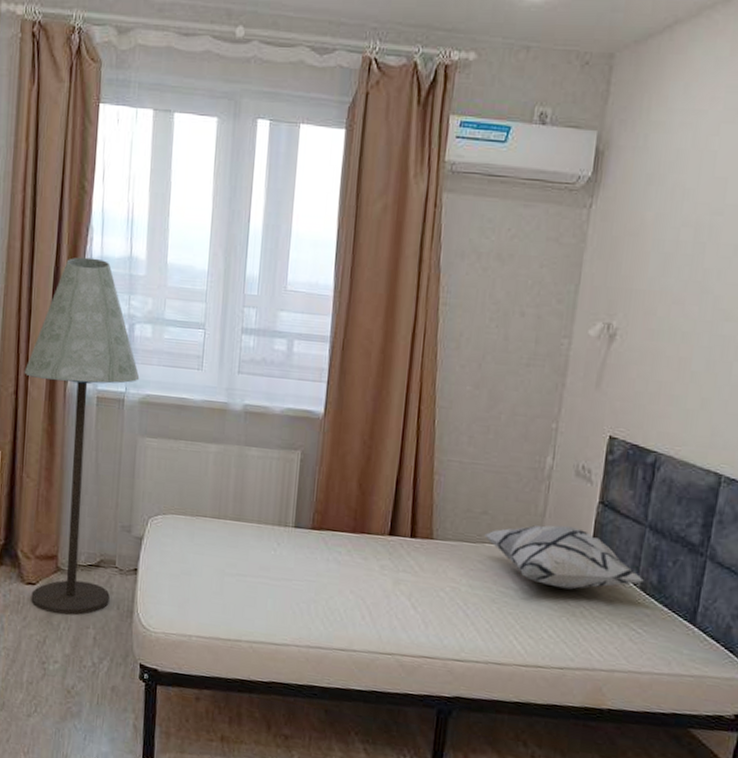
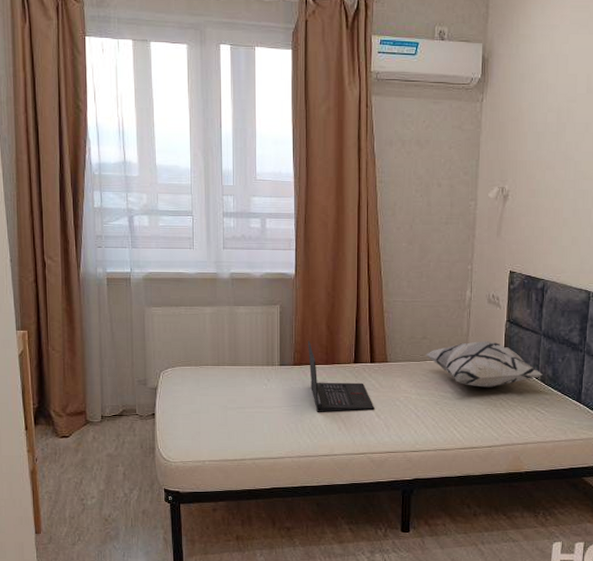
floor lamp: present [24,257,140,615] -> none [41,164,142,459]
laptop: none [330,499,411,599] -> present [307,340,375,412]

